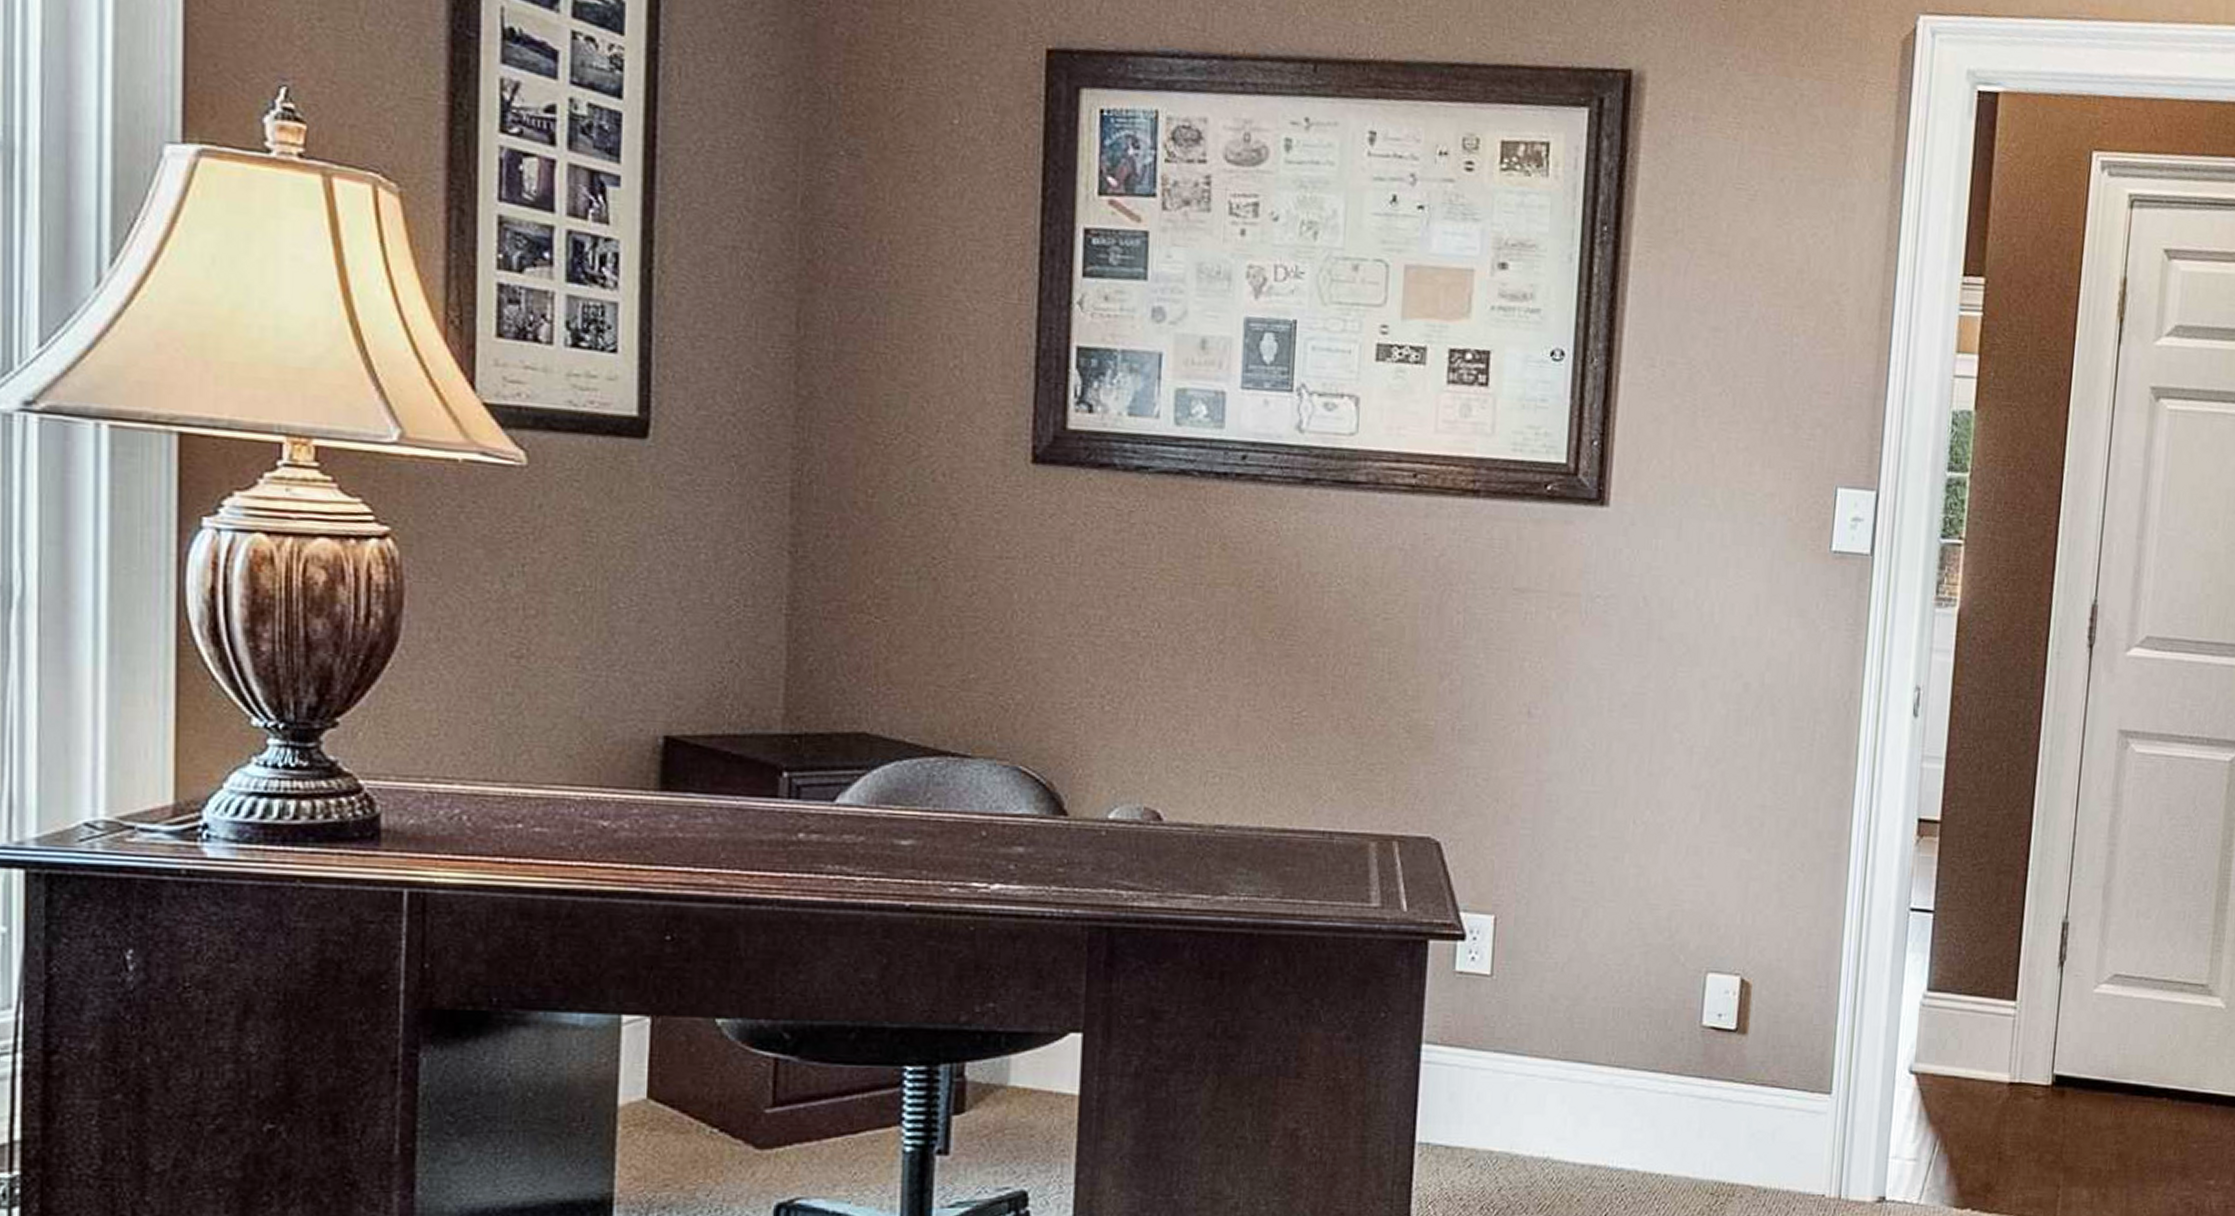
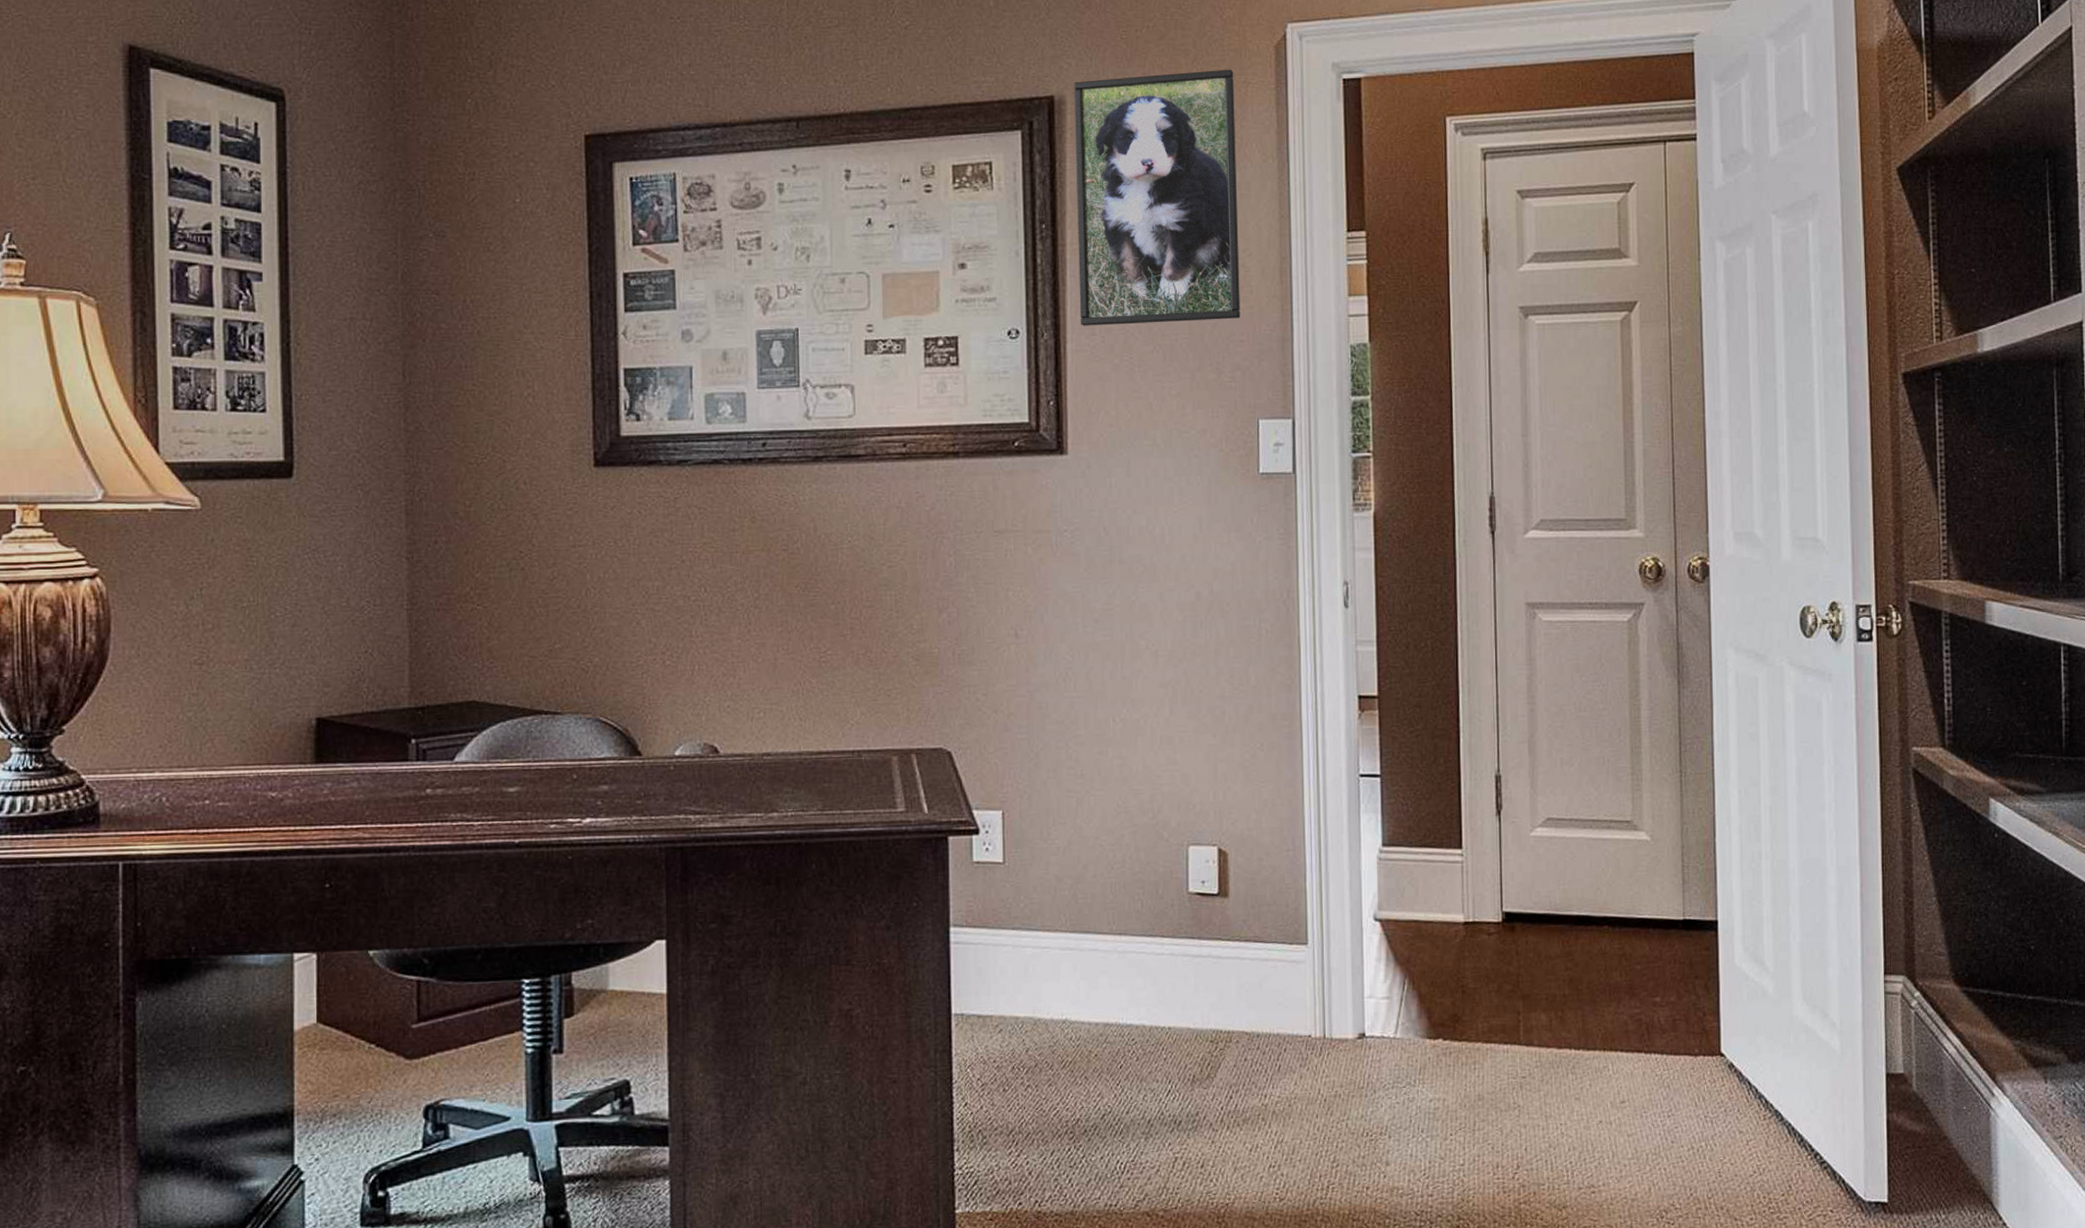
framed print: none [1638,55,1850,366] -> present [1073,69,1241,326]

